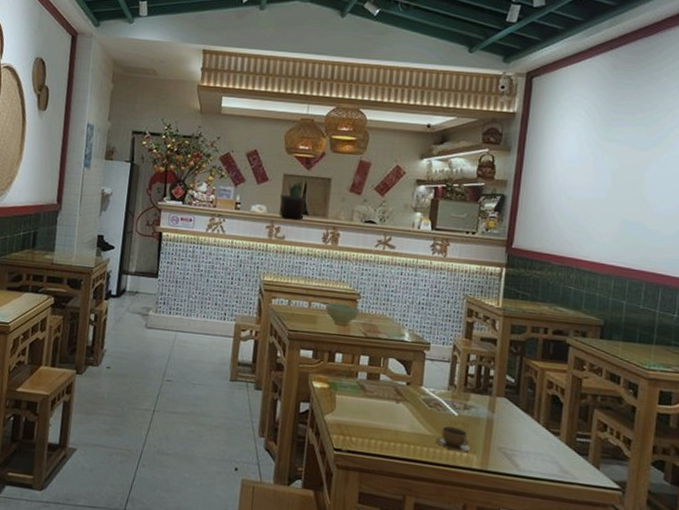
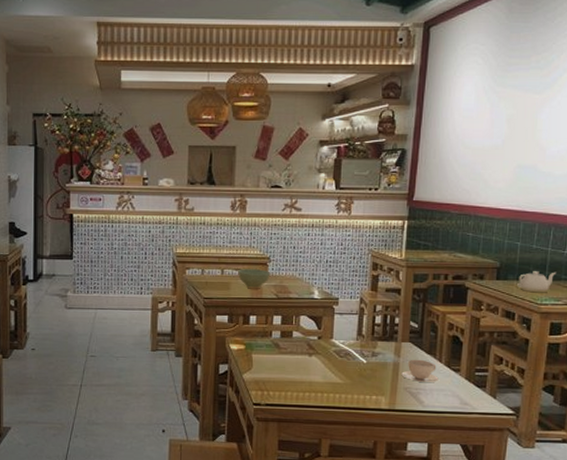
planter: present [280,177,306,220] -> none [187,149,212,191]
teacup: present [435,426,471,452] -> none [347,373,380,395]
teacup: none [495,416,536,445] -> present [401,359,439,383]
teapot: none [623,333,666,358] -> present [517,271,557,293]

